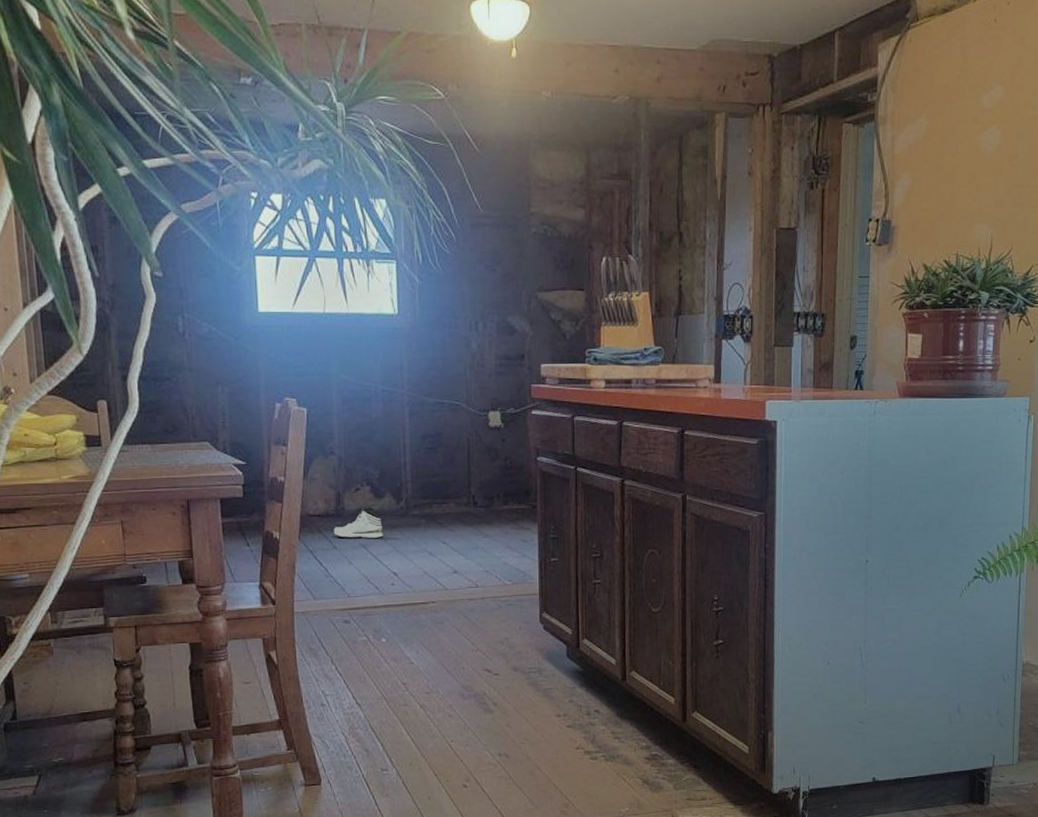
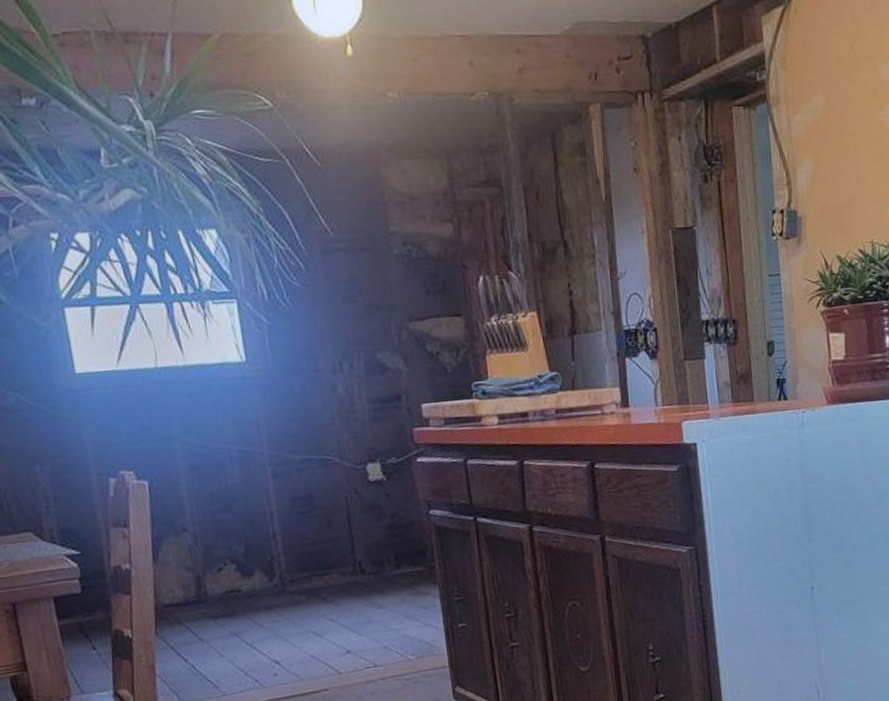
sneaker: present [332,508,383,539] -> none [195,590,258,628]

